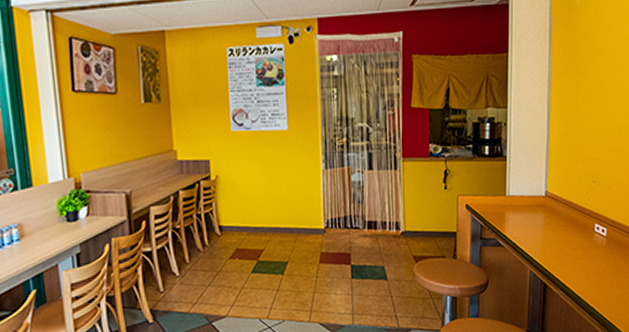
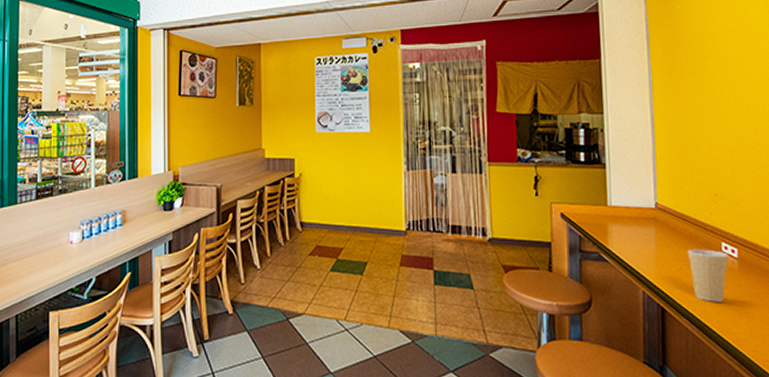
paper cup: none [568,230,599,275] -> present [688,249,729,302]

